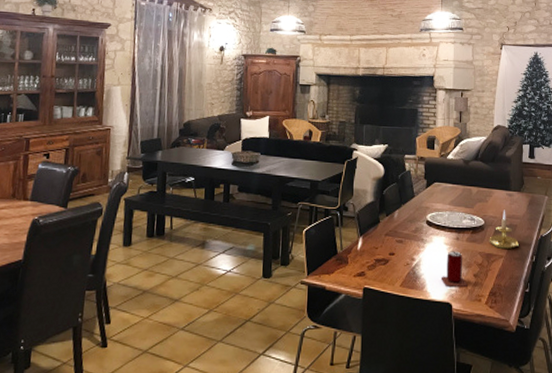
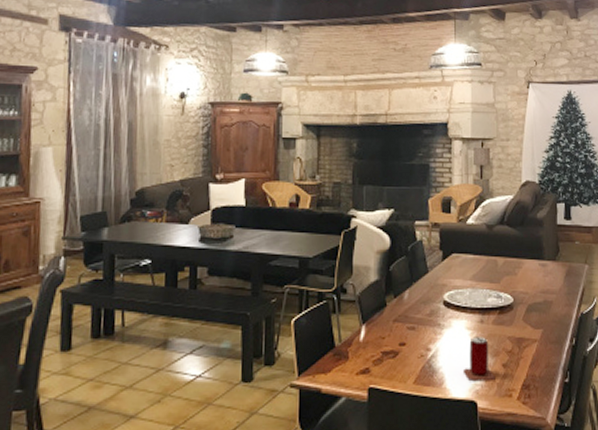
candle holder: present [489,209,519,249] -> none [519,283,555,331]

